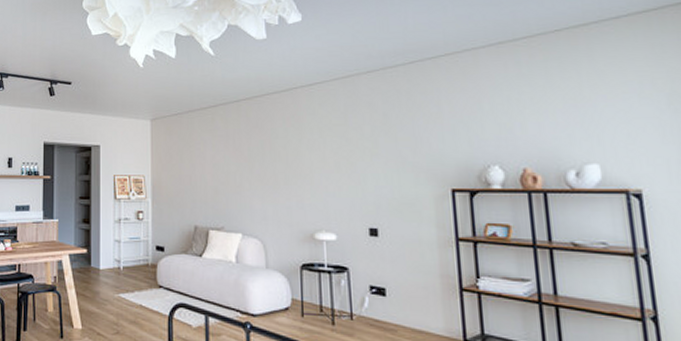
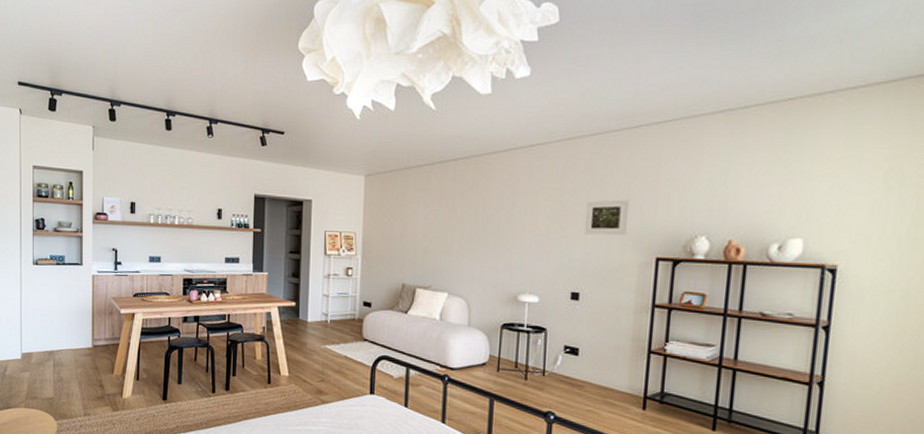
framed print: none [373,132,418,169] -> present [585,199,630,236]

